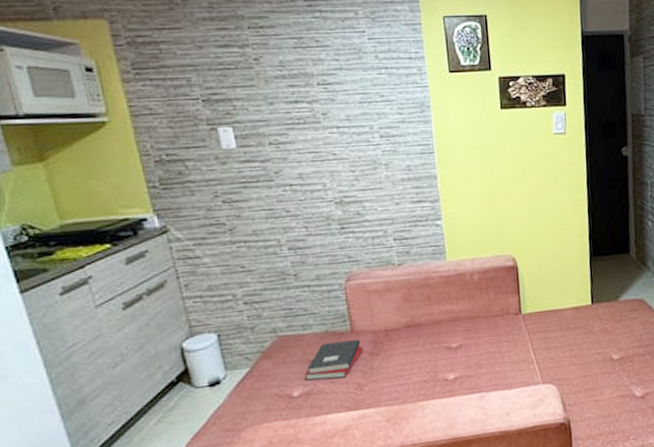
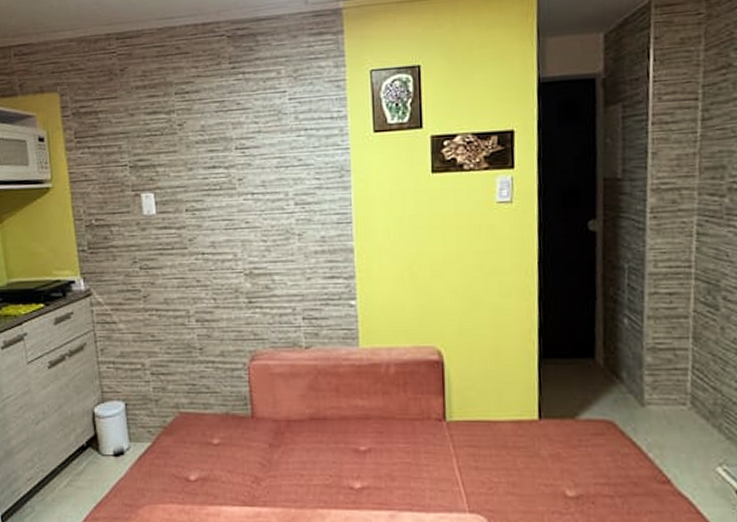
hardback book: present [304,339,363,381] -> none [202,426,263,467]

